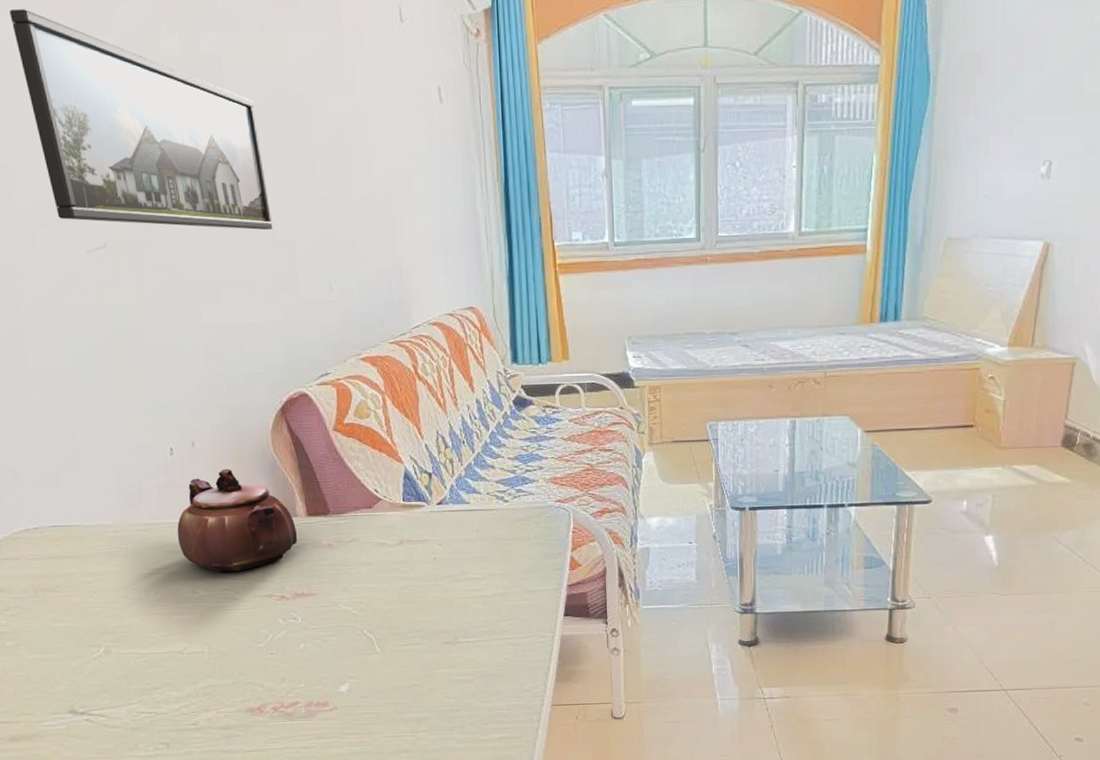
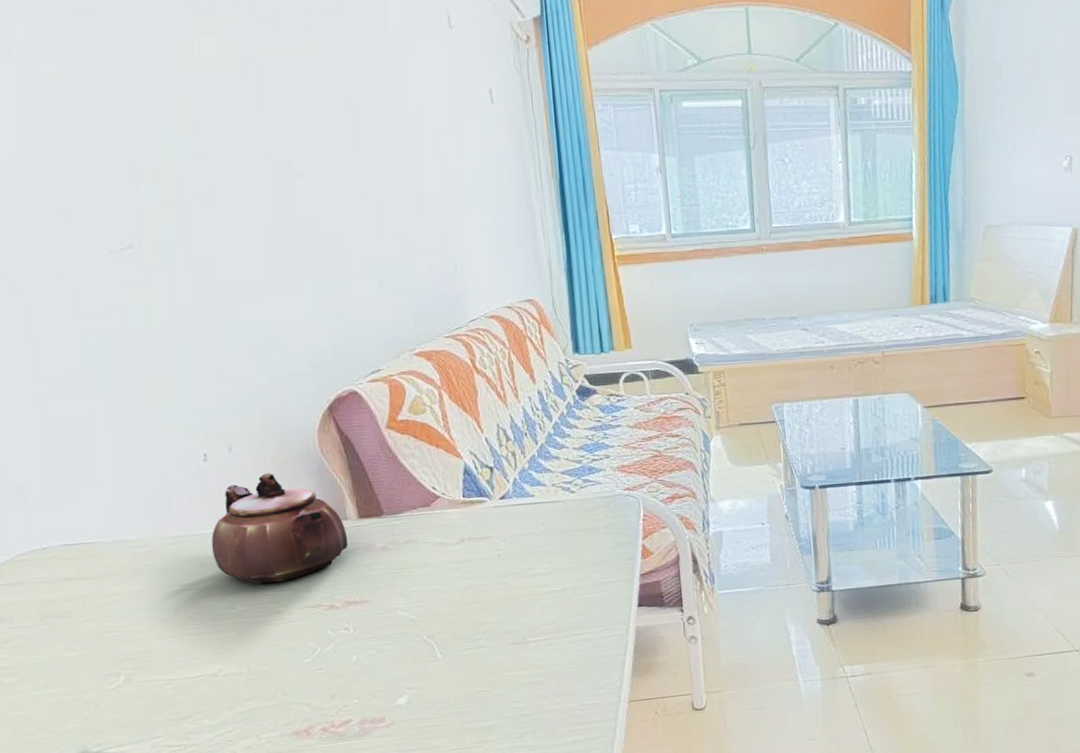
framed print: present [9,9,273,230] -> none [28,11,318,228]

